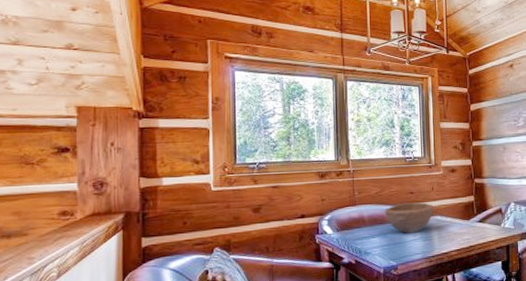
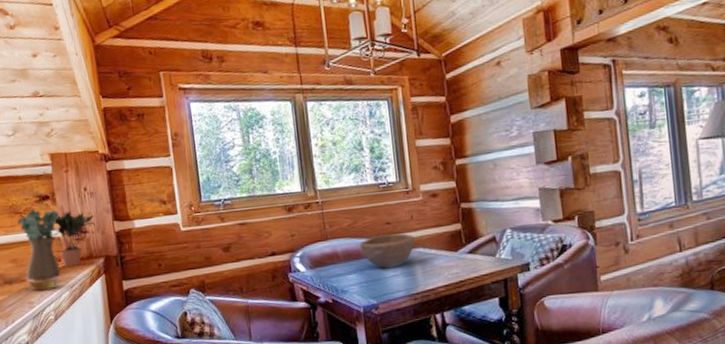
vase: none [28,157,79,247] -> present [17,206,61,291]
potted plant: none [68,164,118,223] -> present [52,210,95,268]

